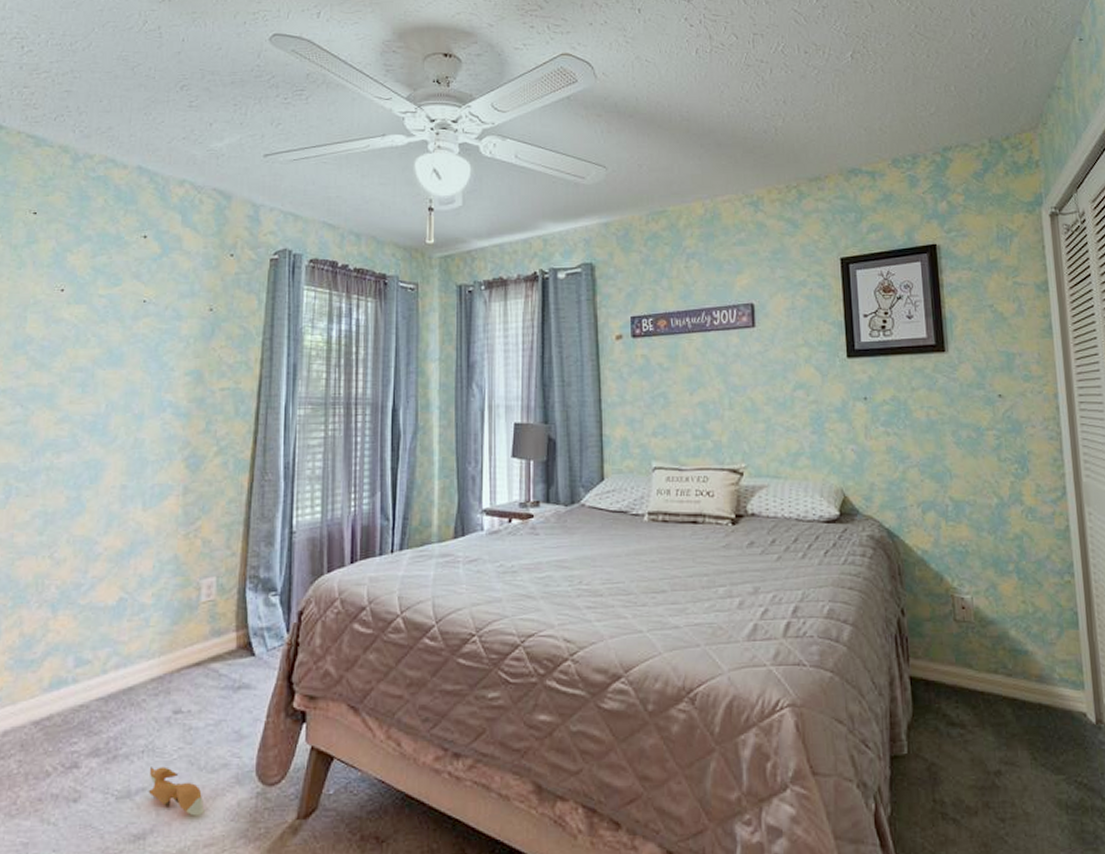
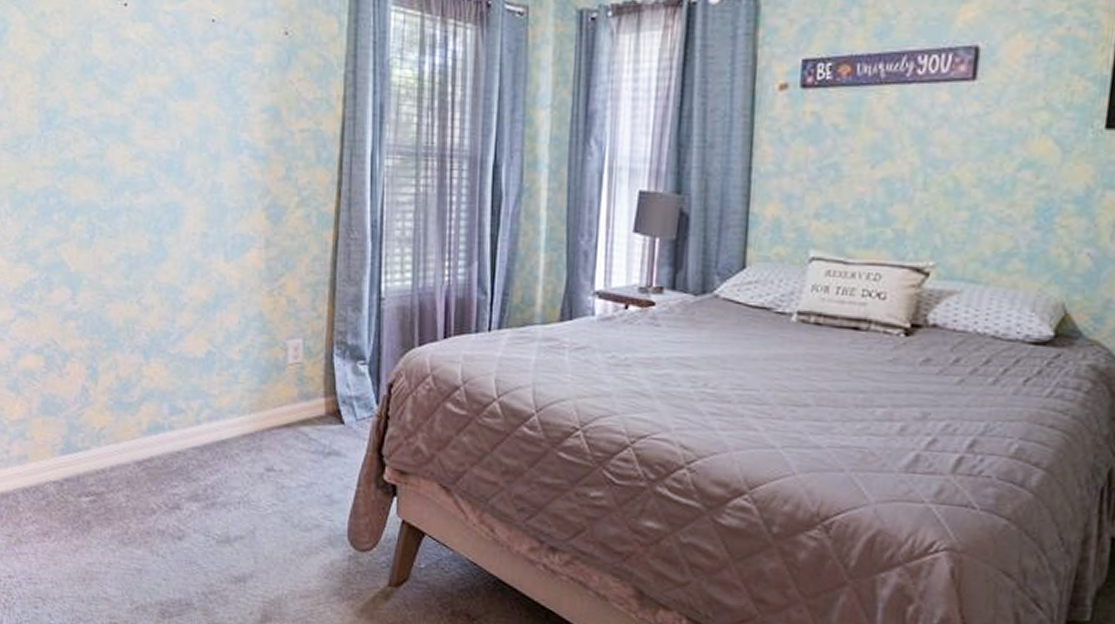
dog toy: present [148,766,206,816] -> none [246,518,301,569]

